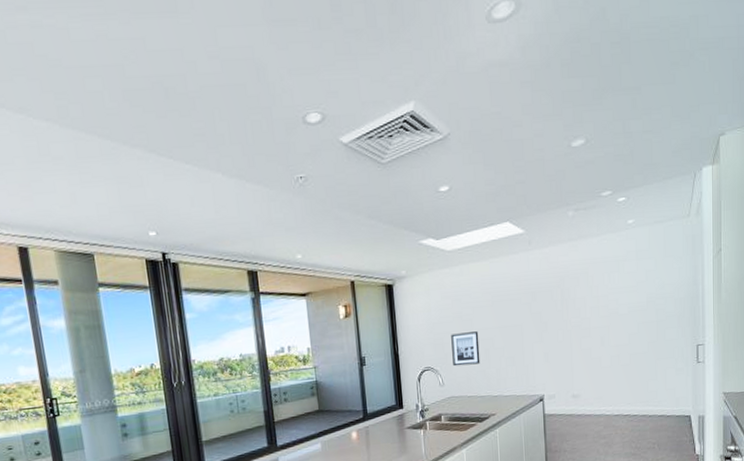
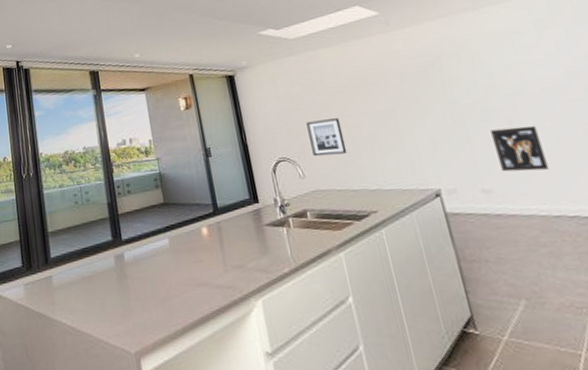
wall art: none [588,342,619,381] -> present [490,125,549,172]

